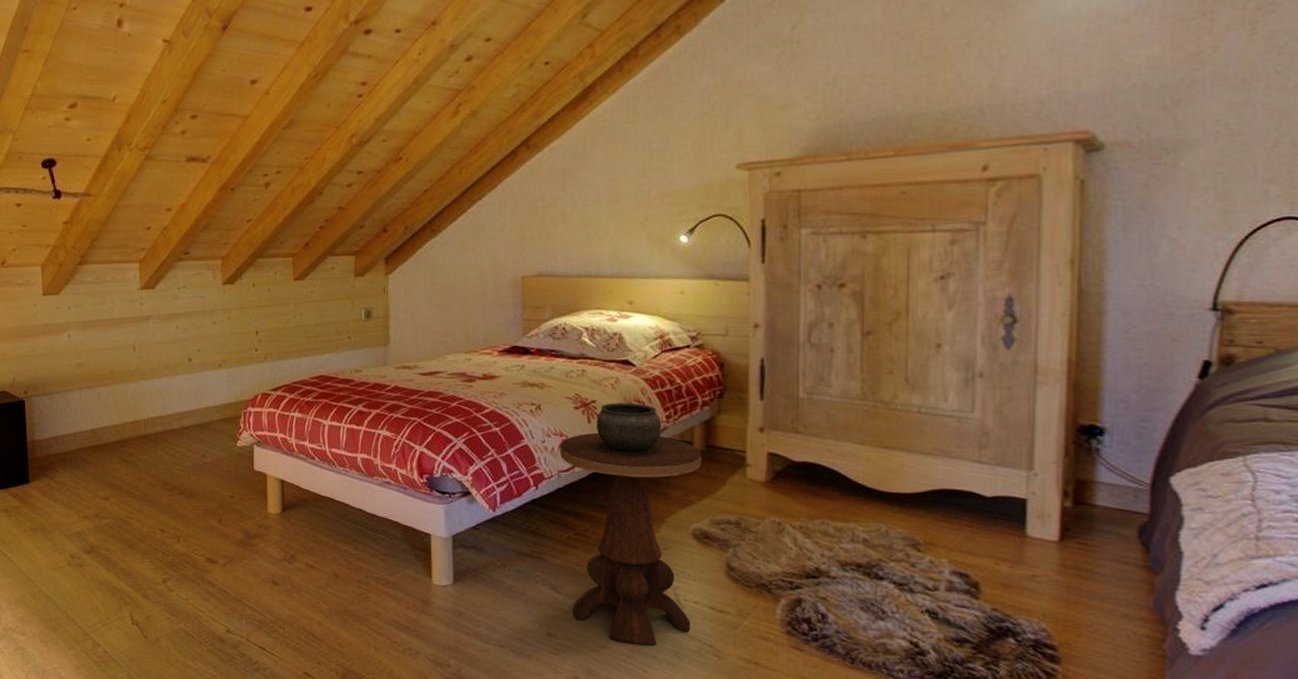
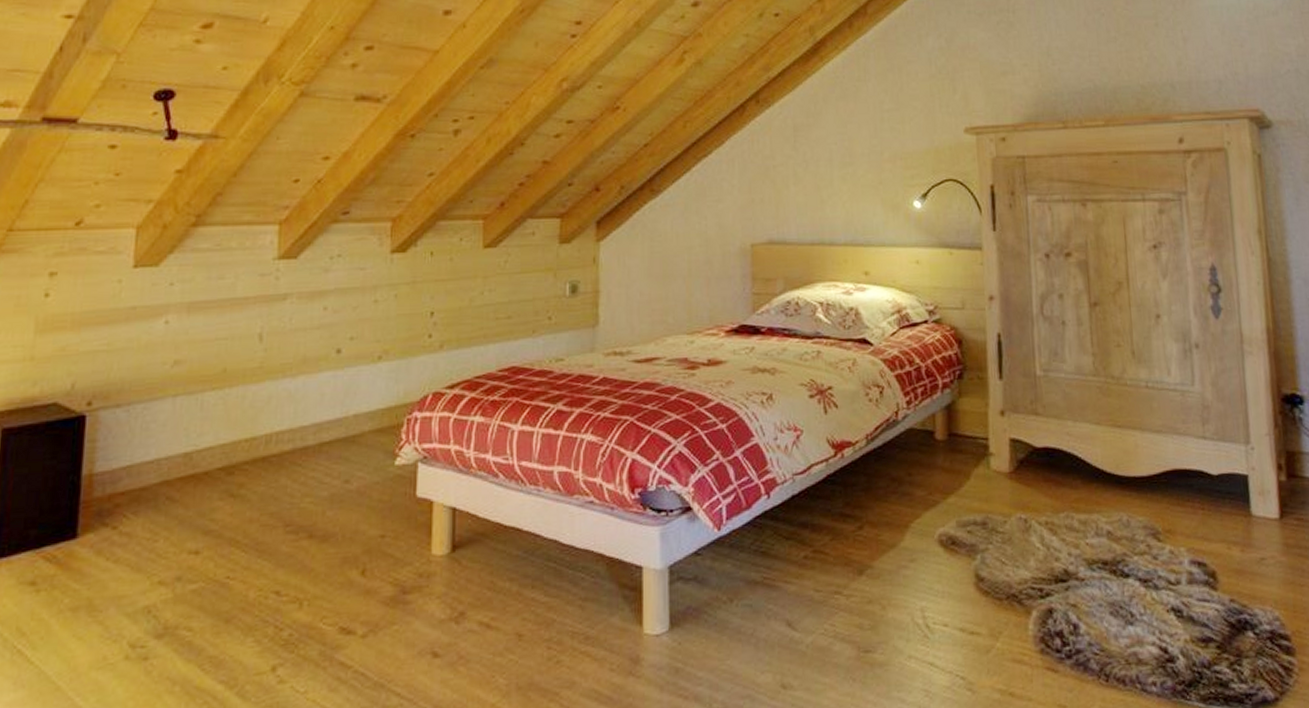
side table: present [560,403,702,644] -> none [794,387,945,686]

